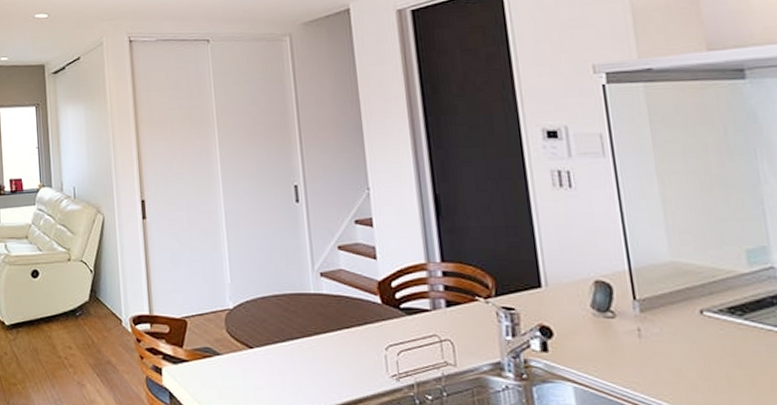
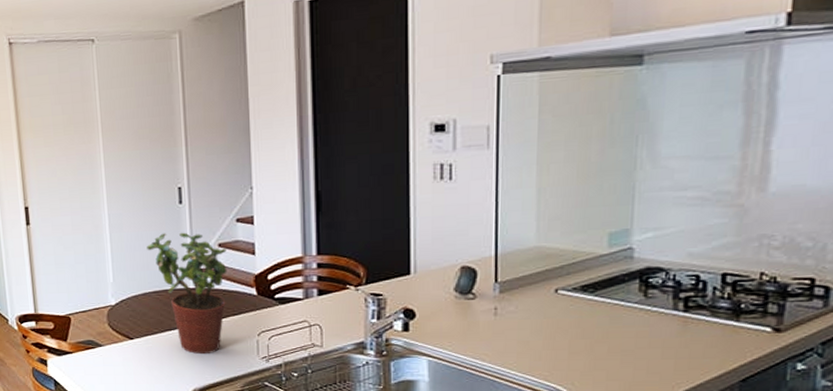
potted plant: none [264,232,350,369] -> present [147,232,227,355]

